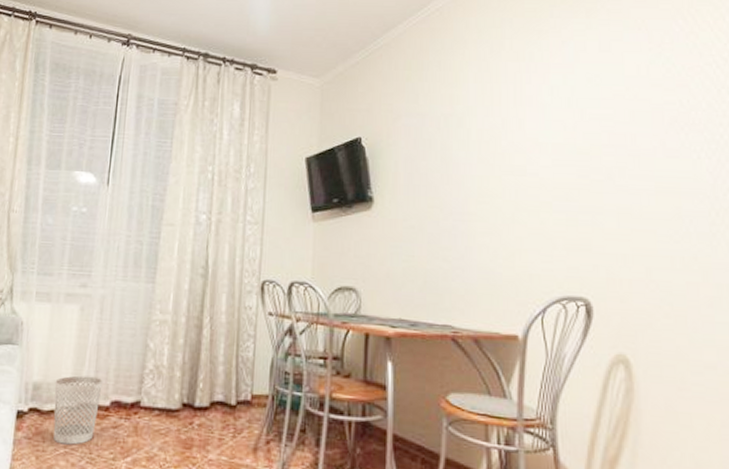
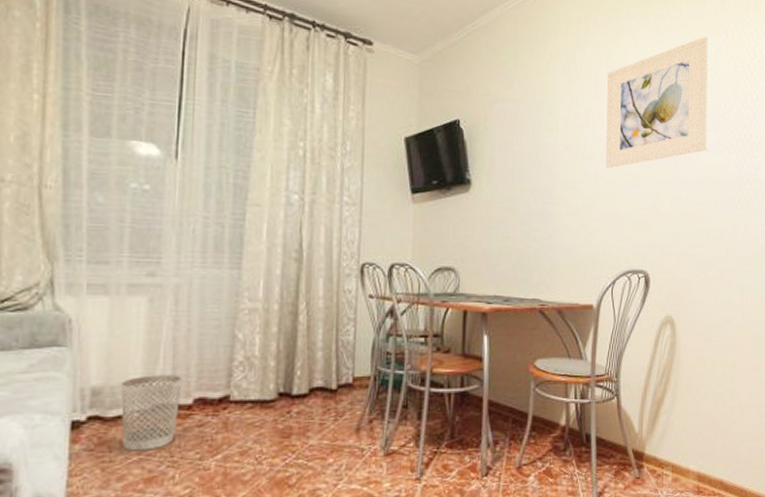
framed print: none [527,25,668,182] -> present [605,36,710,169]

